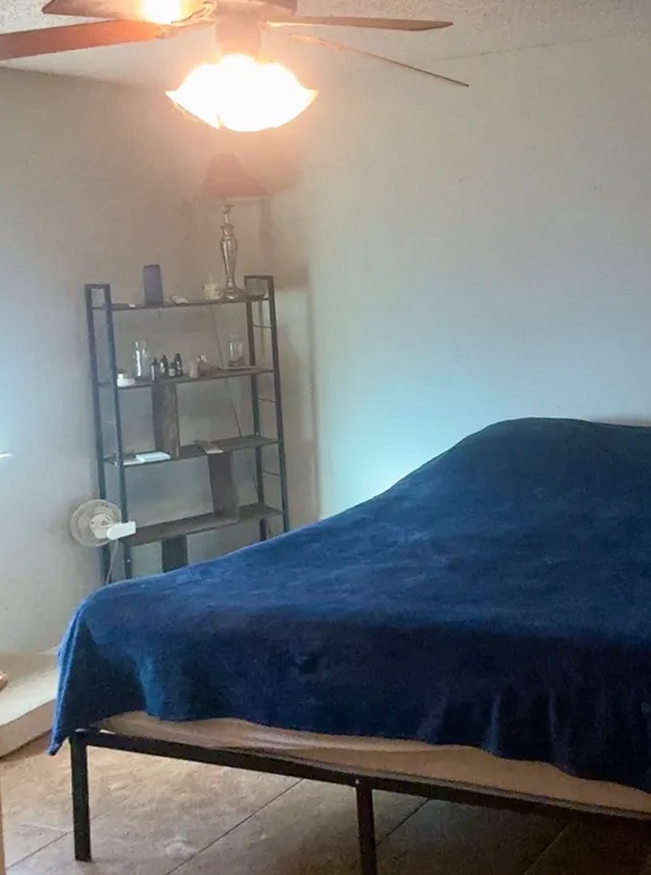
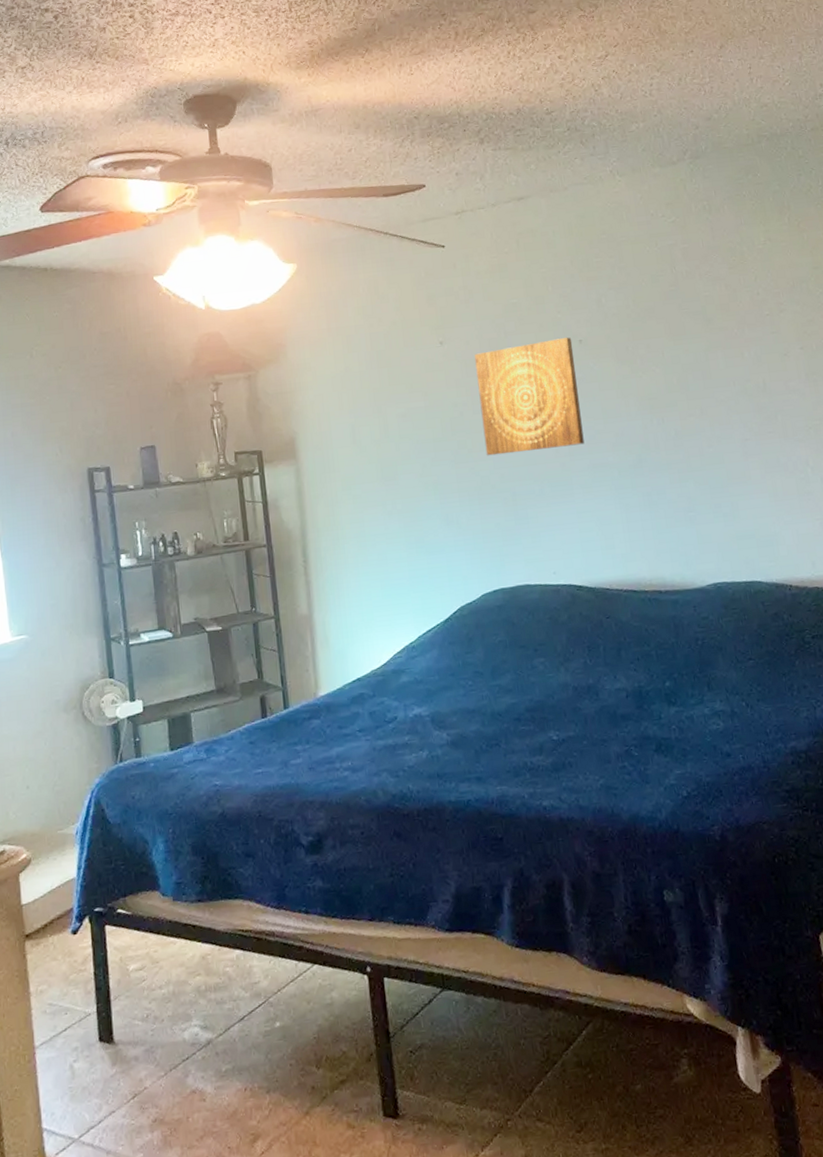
wall art: none [492,183,593,293] -> present [474,337,585,456]

